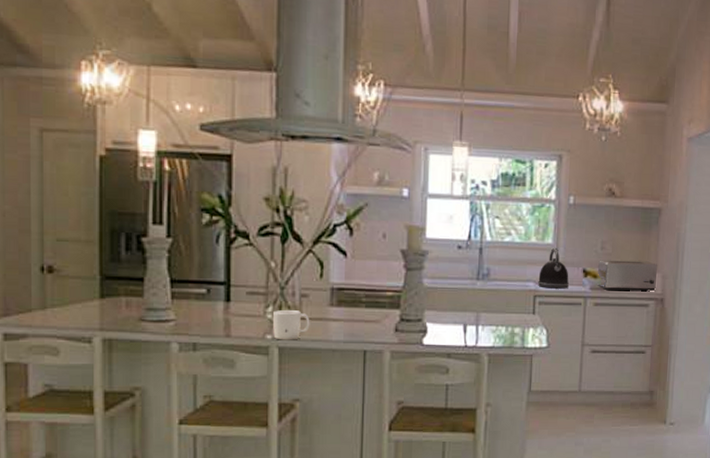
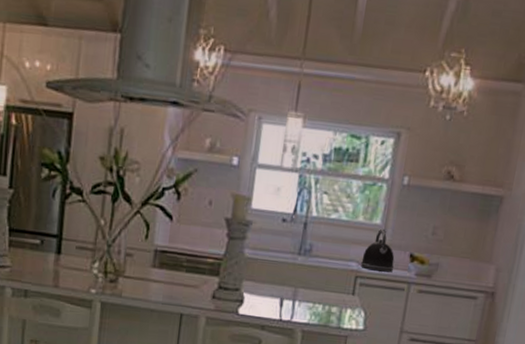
mug: present [272,309,310,340] -> none [97,266,133,297]
toaster: present [597,260,658,291] -> none [423,245,493,283]

